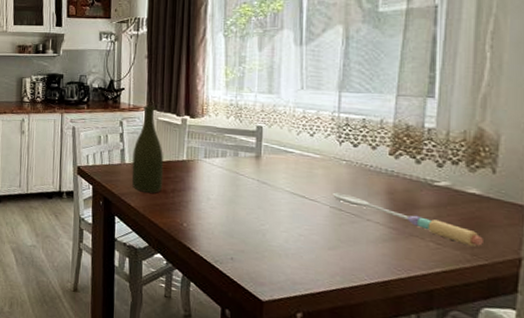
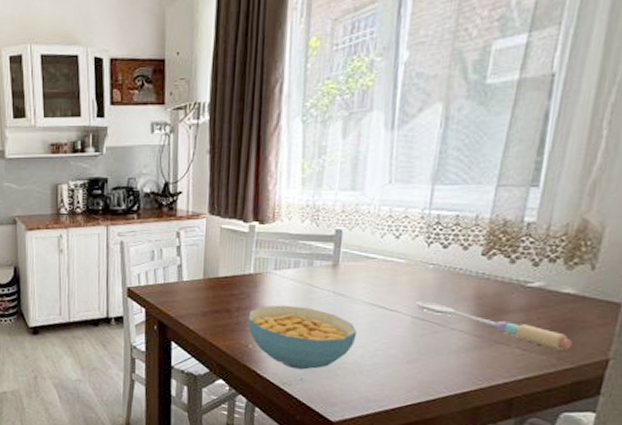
bottle: present [131,105,164,193] -> none [190,211,228,313]
cereal bowl: none [182,189,281,250] -> present [248,305,357,370]

